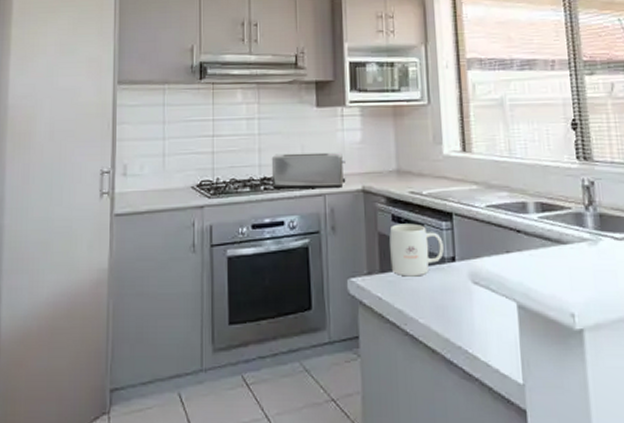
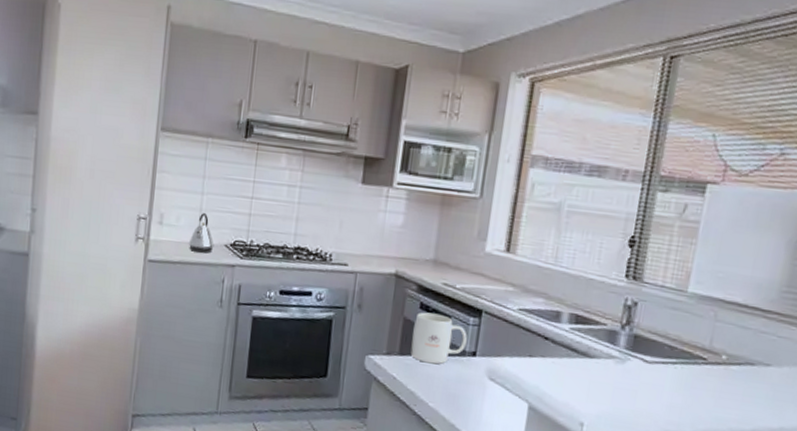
kettle: none [154,157,181,200] -> present [188,212,215,254]
toaster: present [271,152,346,189] -> none [305,225,383,268]

